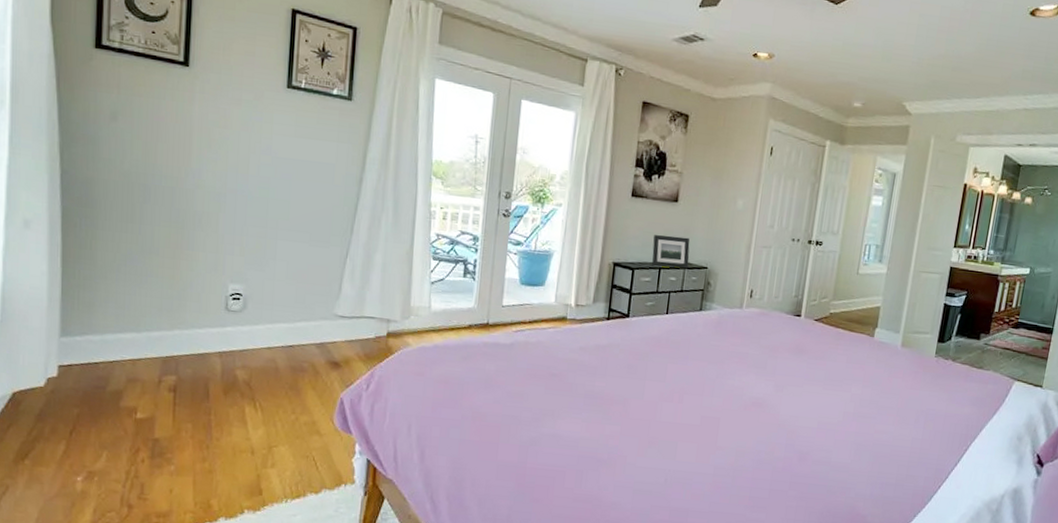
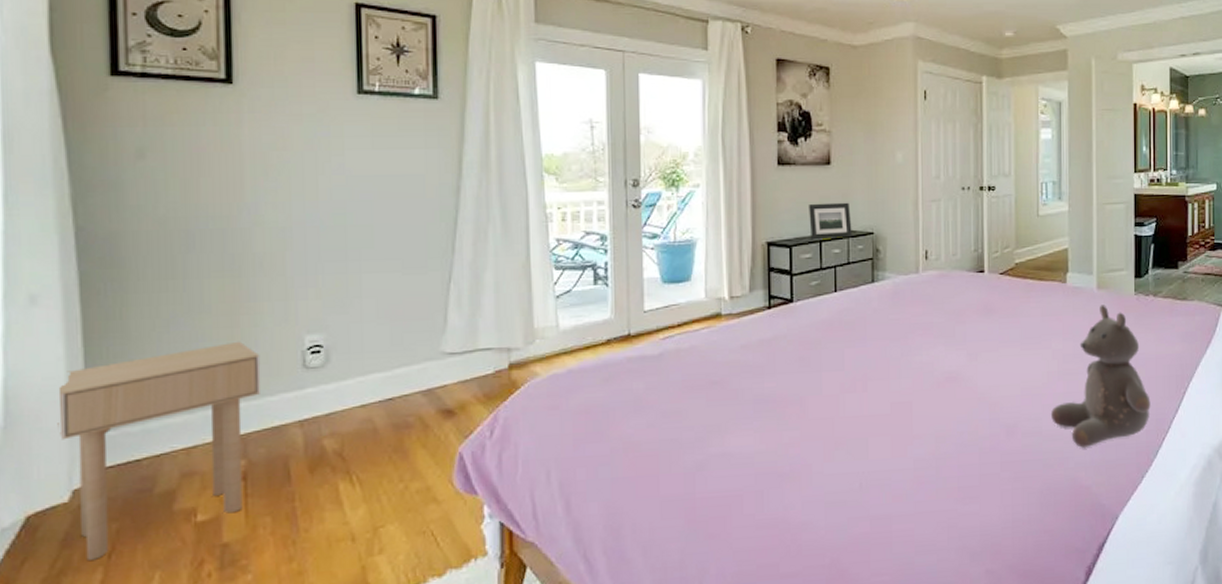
side table: none [39,280,194,434] -> present [57,341,261,560]
stuffed bear: none [840,361,934,482] -> present [1050,305,1151,448]

